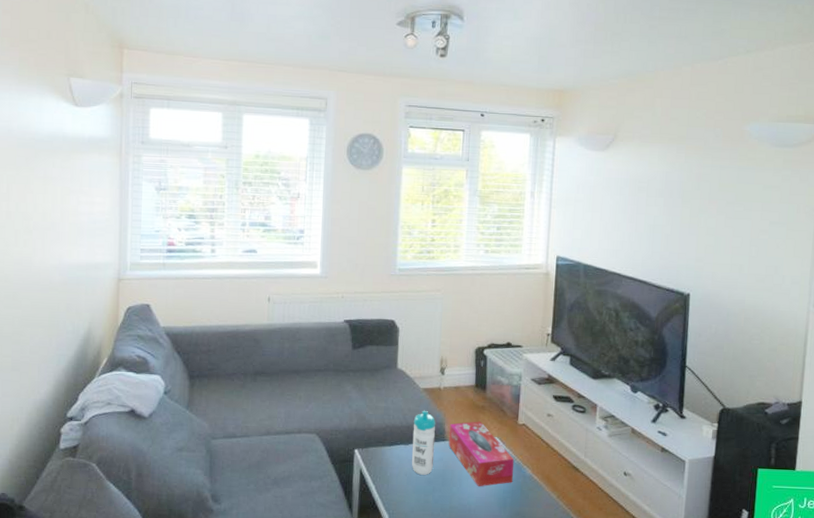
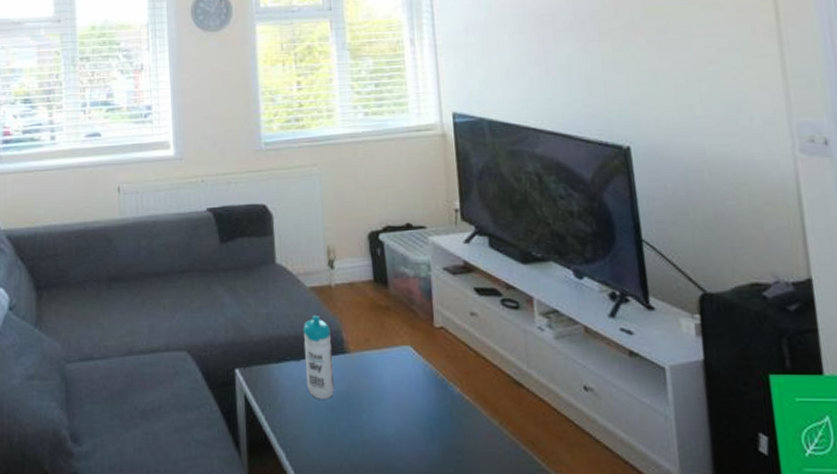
tissue box: present [448,421,515,487] -> none [348,326,438,413]

